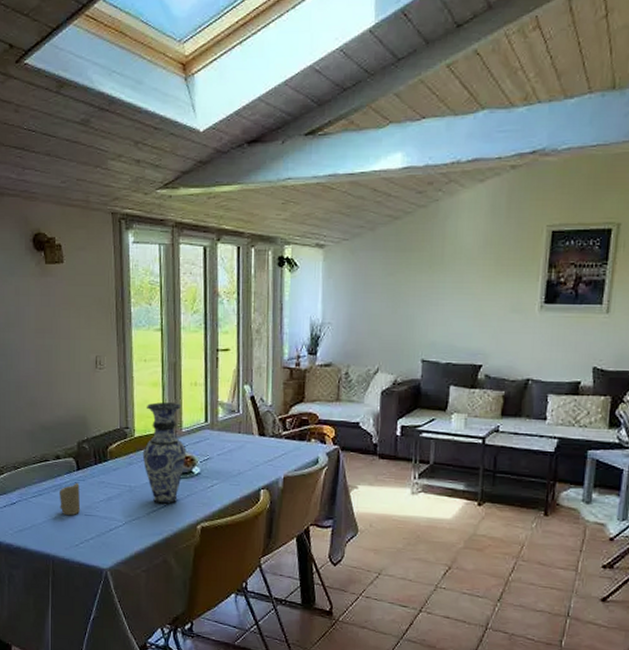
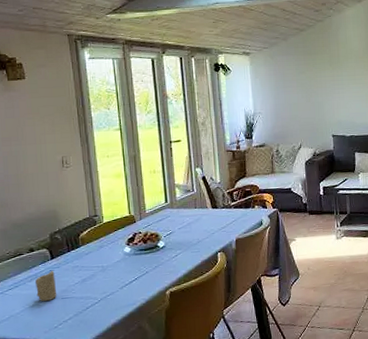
vase: present [142,402,187,505] -> none [111,189,151,279]

